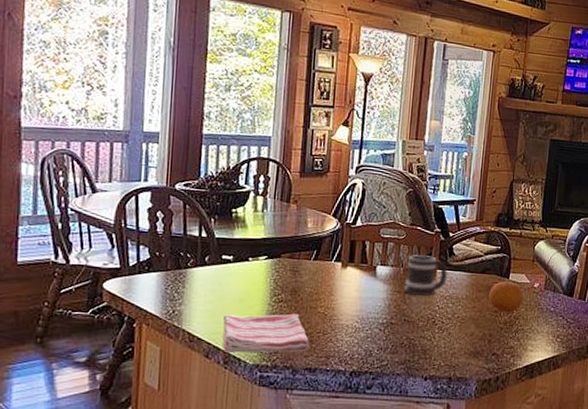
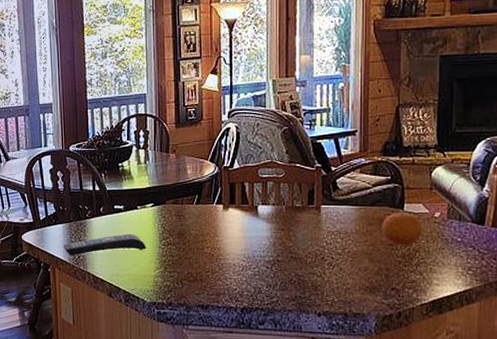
remote control: none [155,287,255,309] -> present [63,233,147,255]
dish towel: present [222,313,310,353] -> none [121,255,200,292]
mug: present [405,254,448,297] -> none [289,191,334,233]

